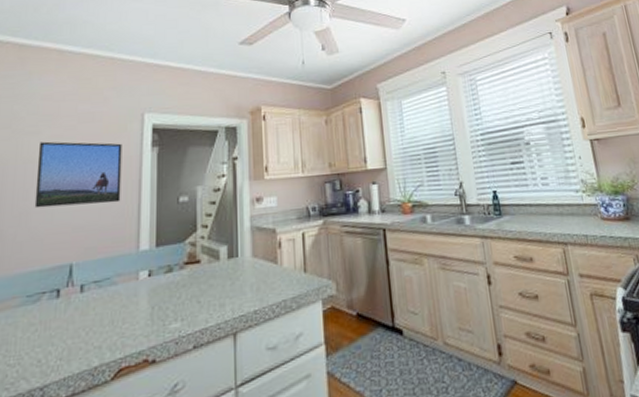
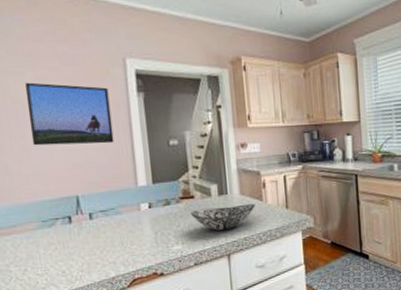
decorative bowl: none [195,267,269,302] -> present [191,203,256,230]

